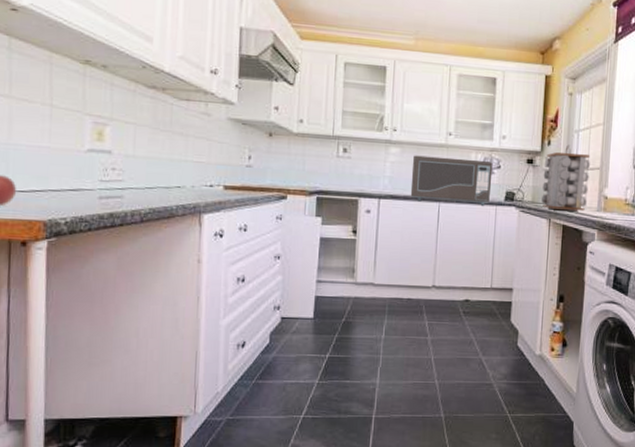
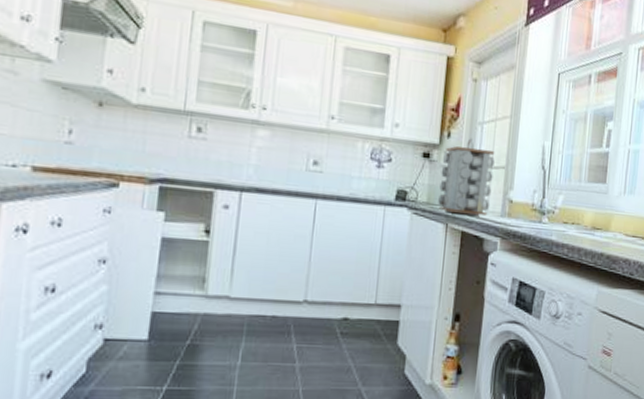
microwave: present [410,155,493,207] -> none [280,140,383,207]

